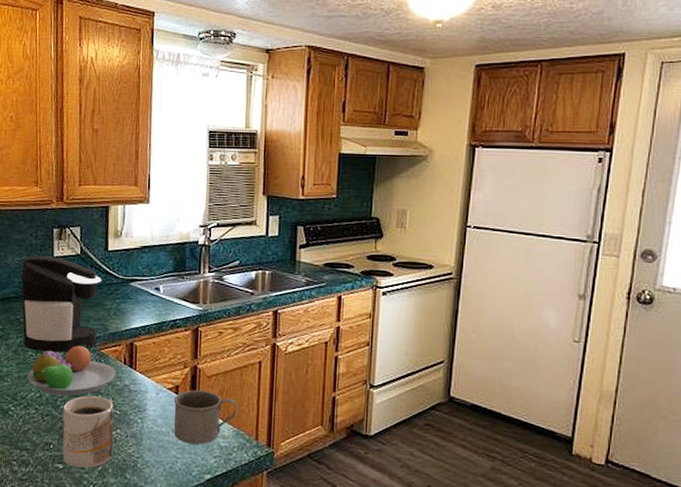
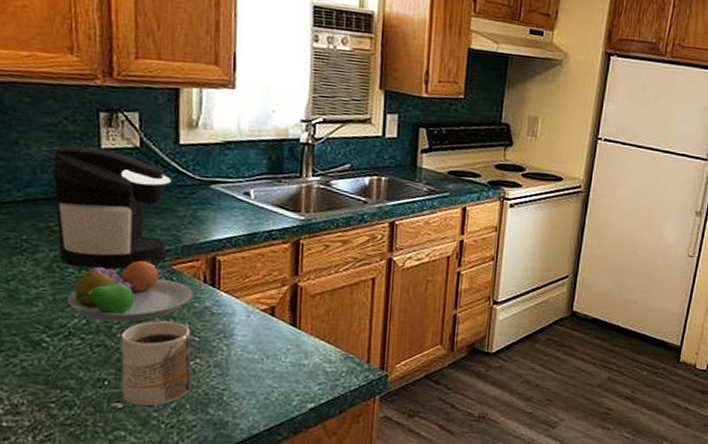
mug: present [173,390,237,445] -> none [268,311,346,371]

